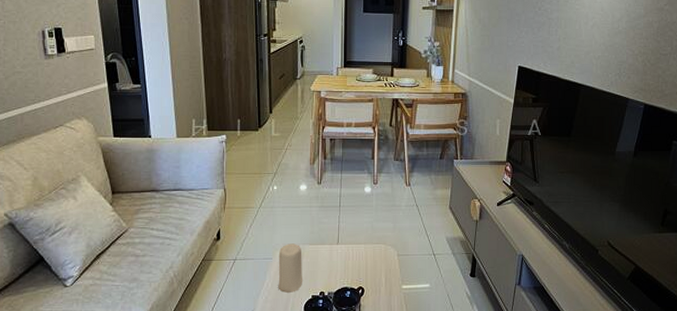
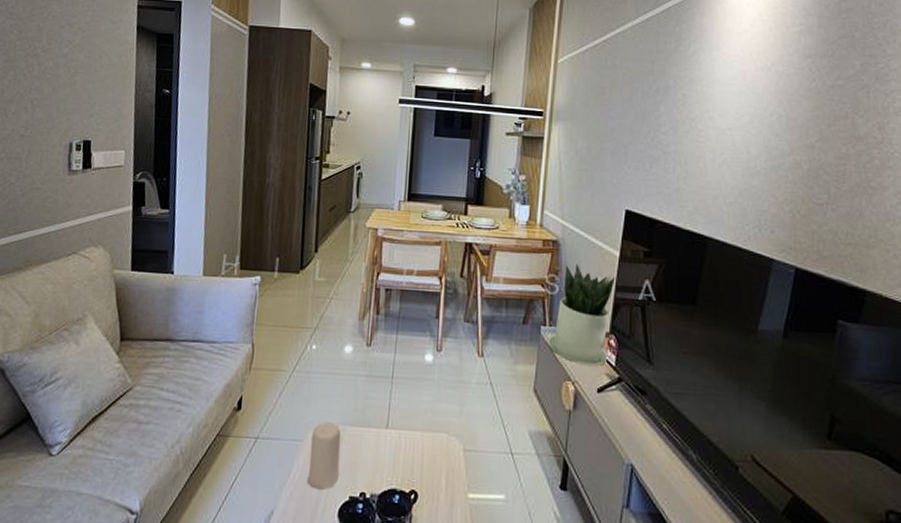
planter: none [459,111,511,187] -> present [547,264,616,367]

